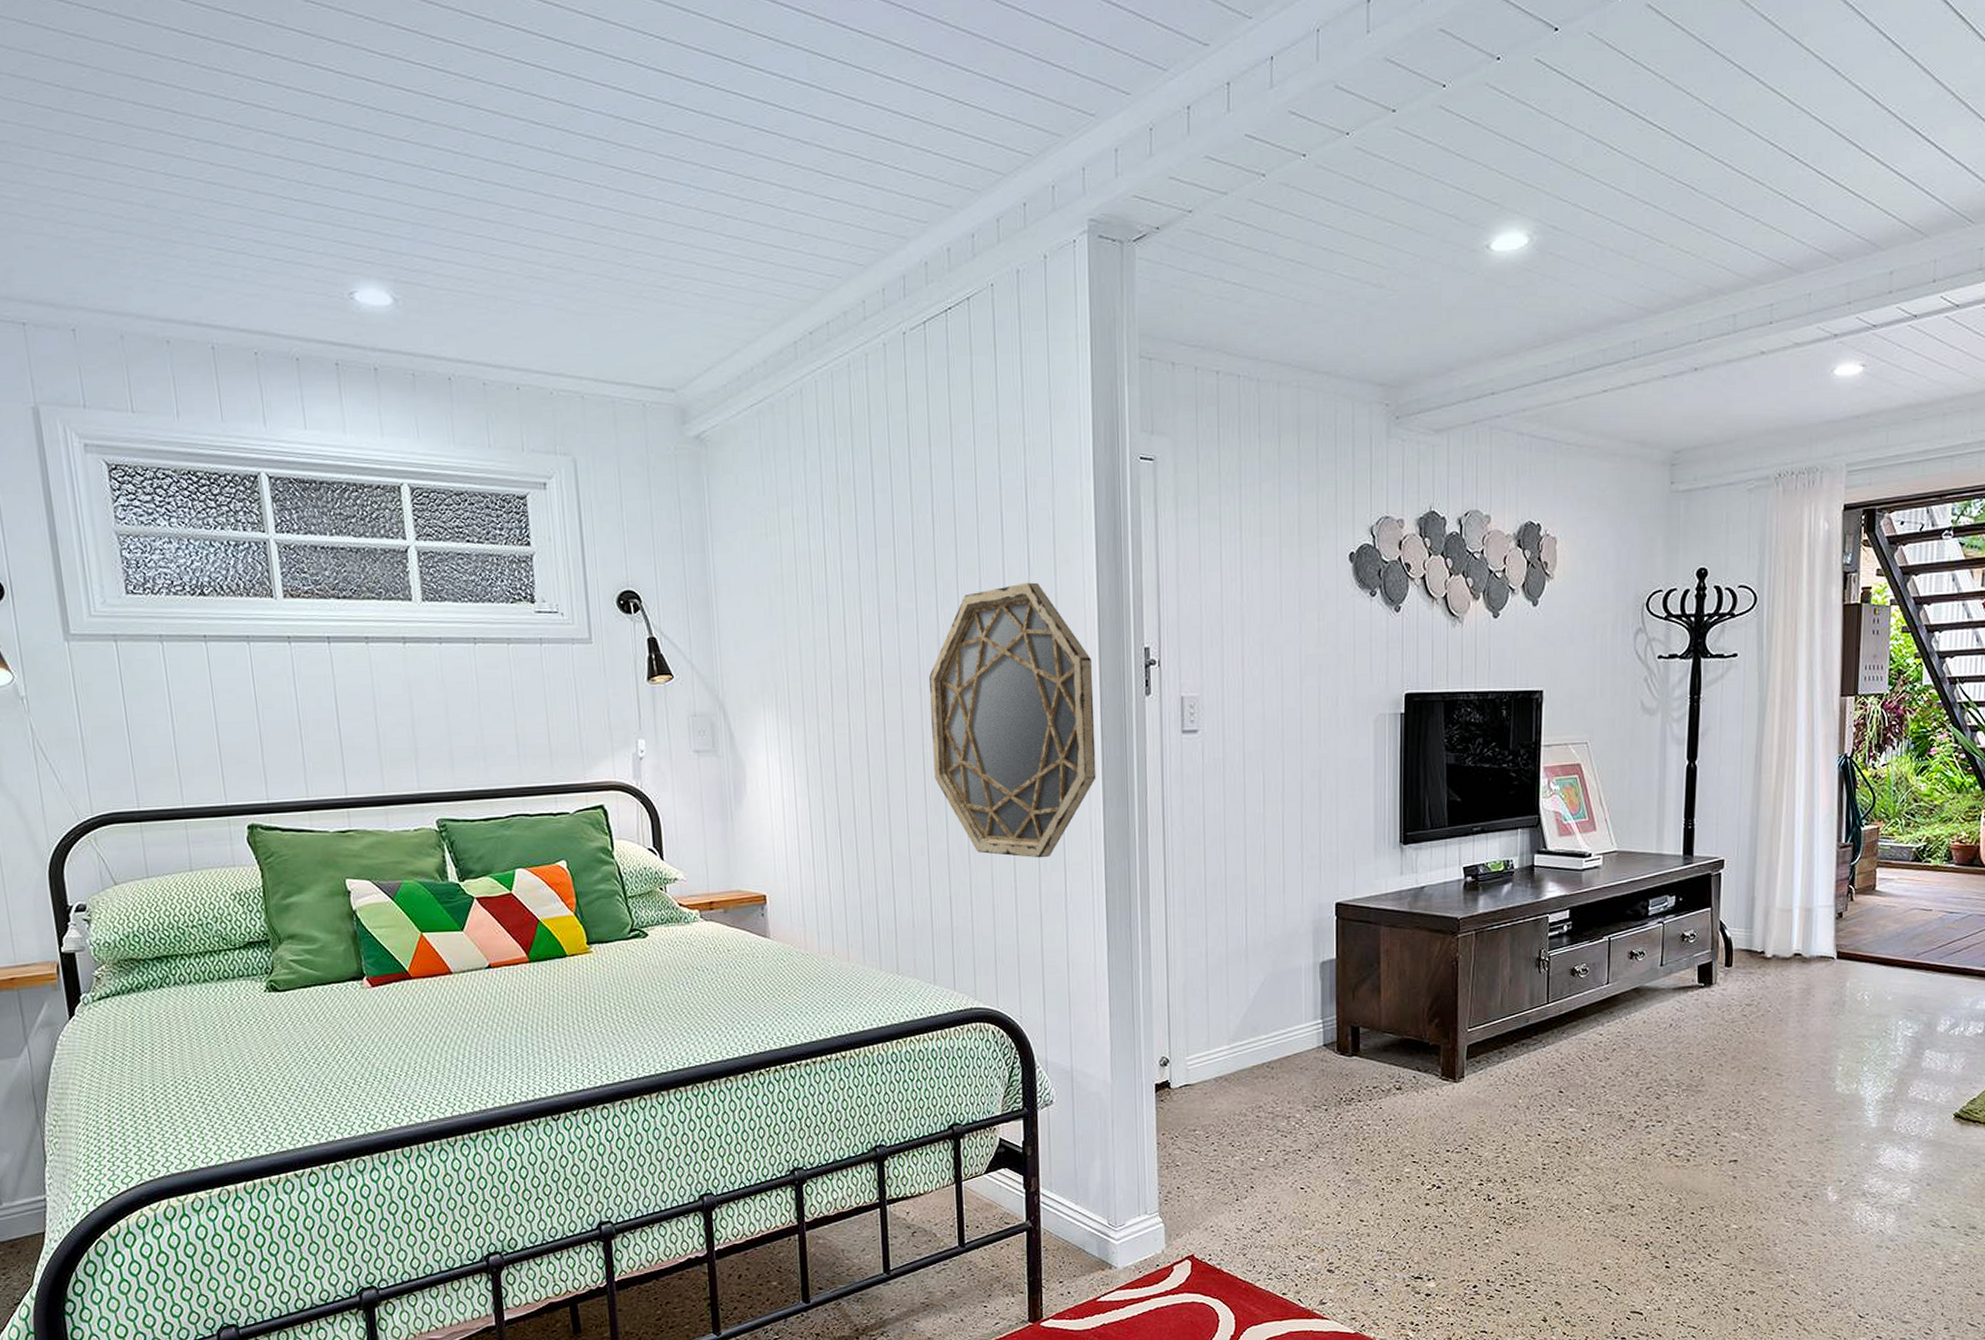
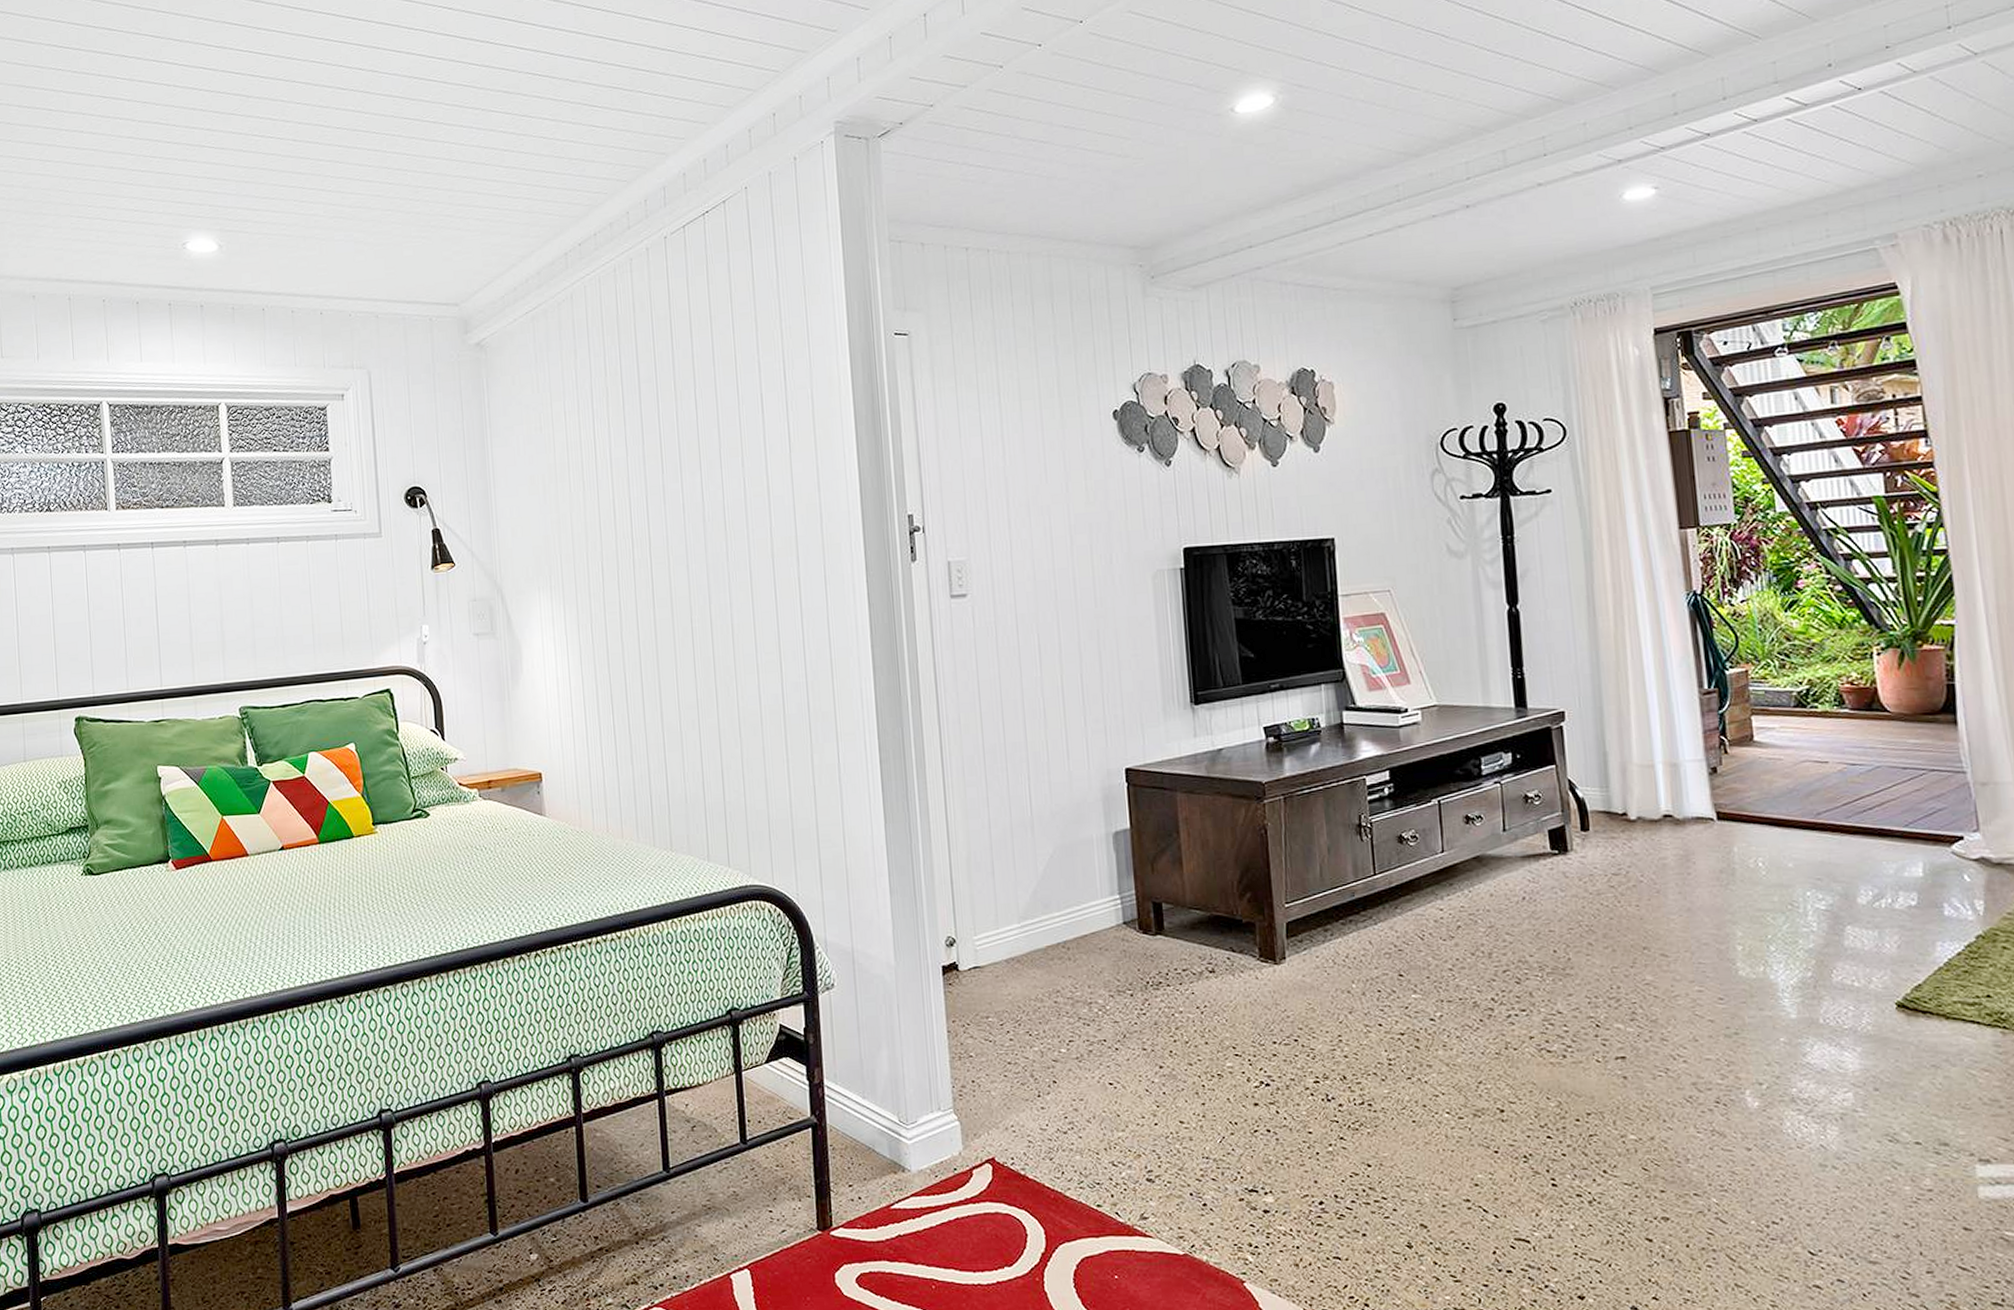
home mirror: present [929,582,1096,858] -> none [696,458,865,729]

